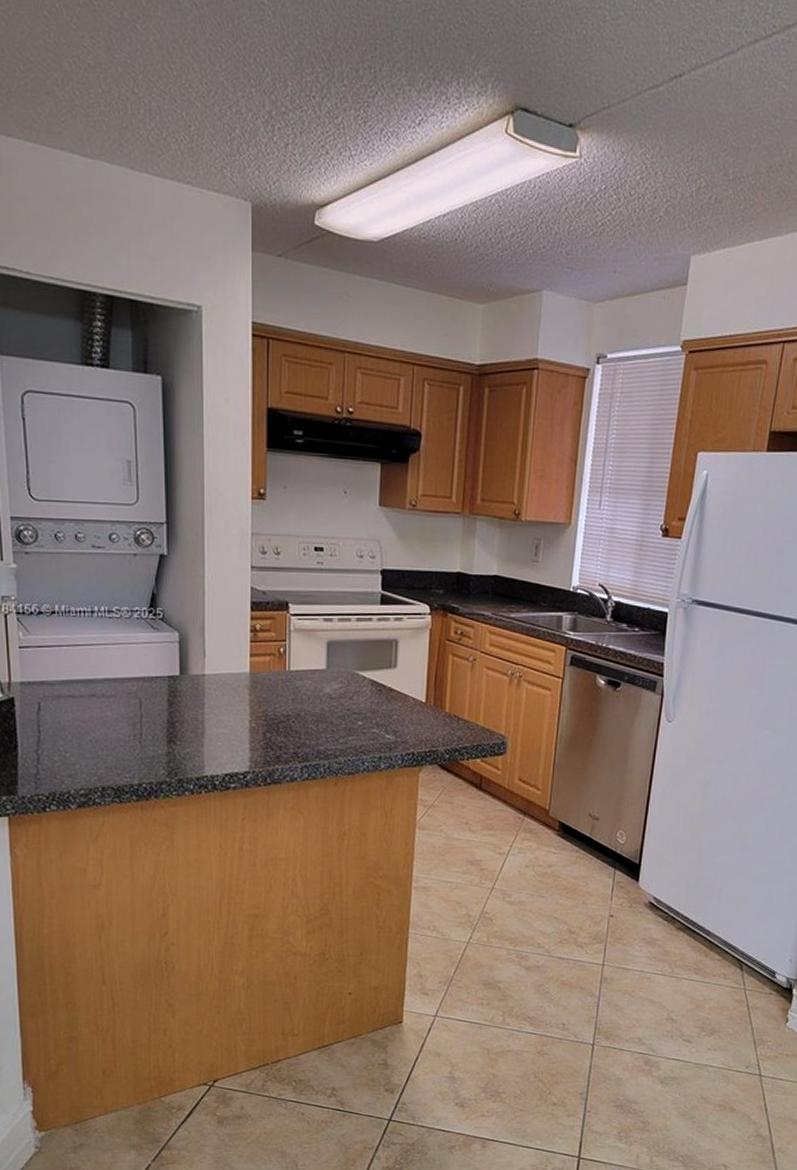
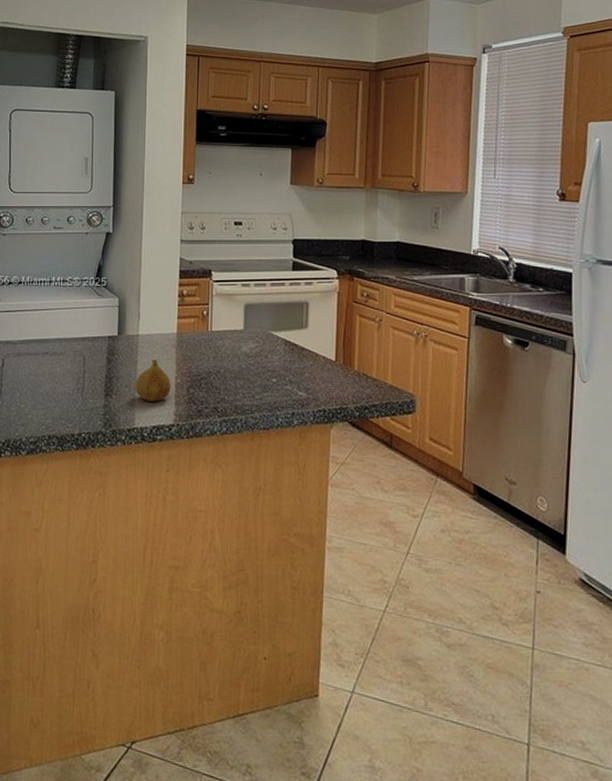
fruit: none [203,702,244,747] -> present [135,359,171,401]

